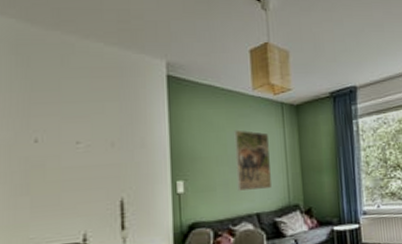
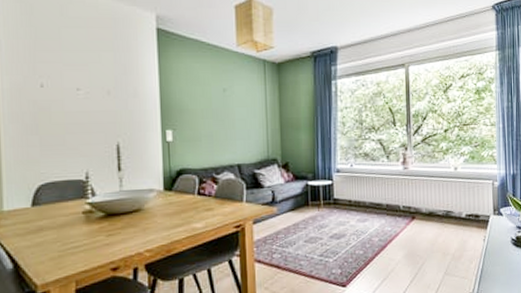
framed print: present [234,130,271,191] -> none [218,85,252,143]

